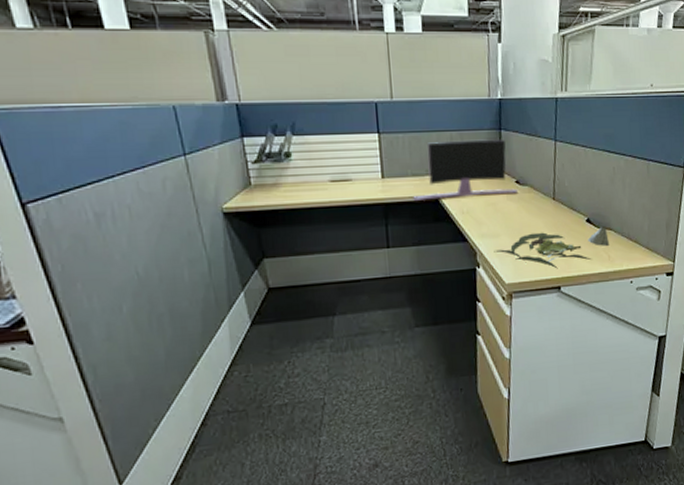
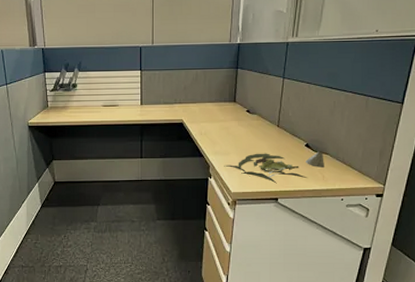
monitor: present [411,139,518,201] -> none [162,76,248,123]

